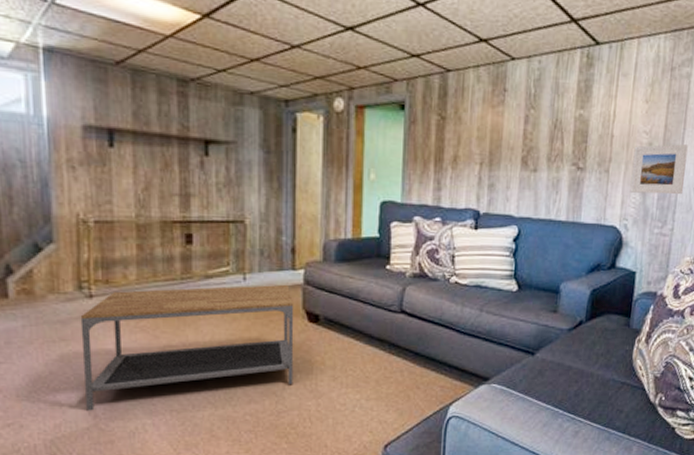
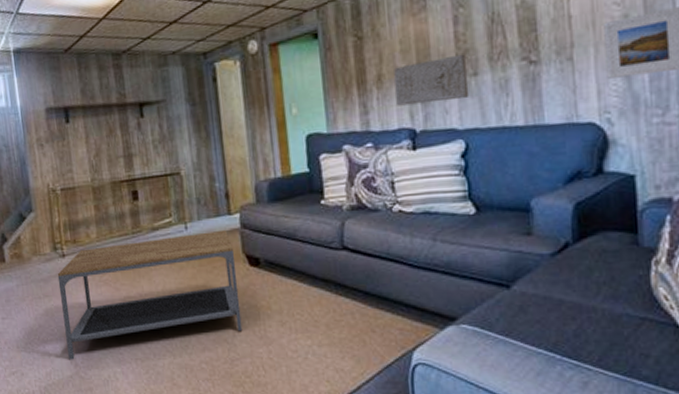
relief sculpture: none [467,150,530,190] -> present [394,54,470,106]

